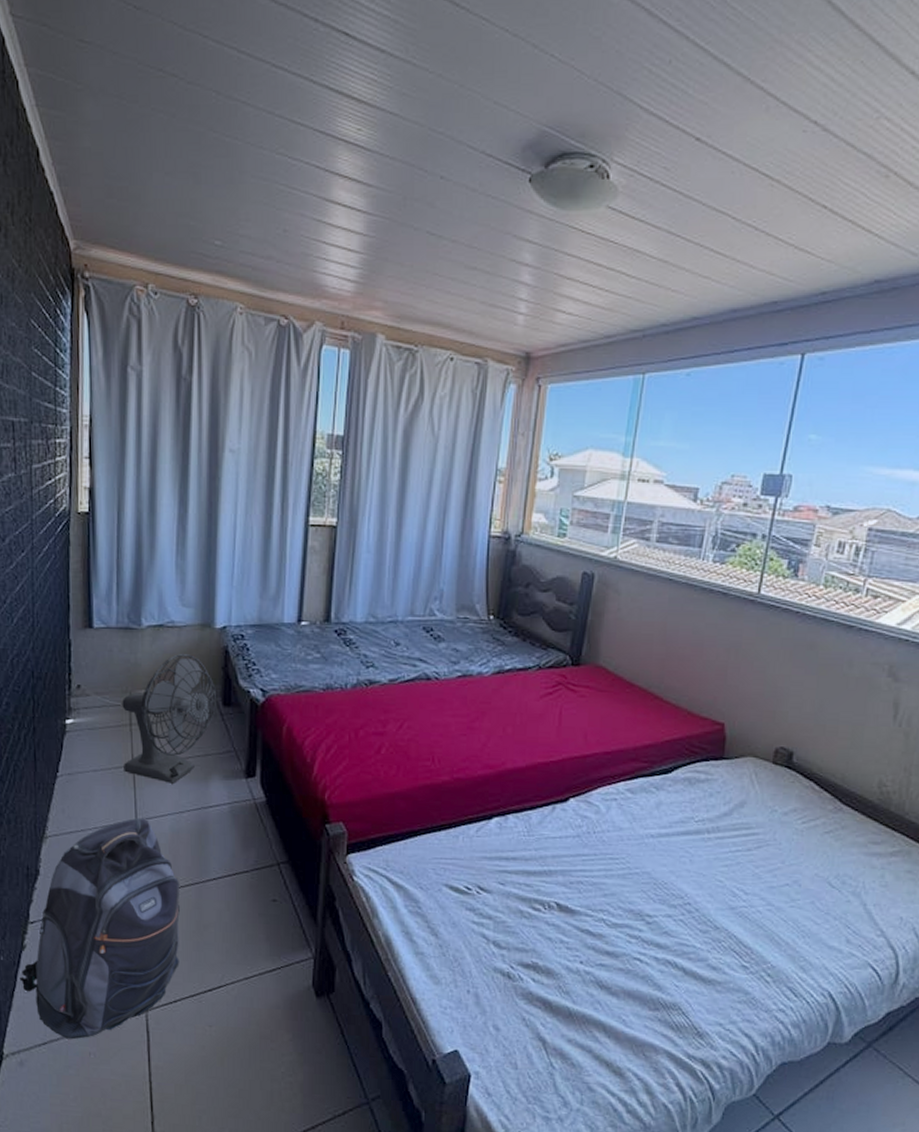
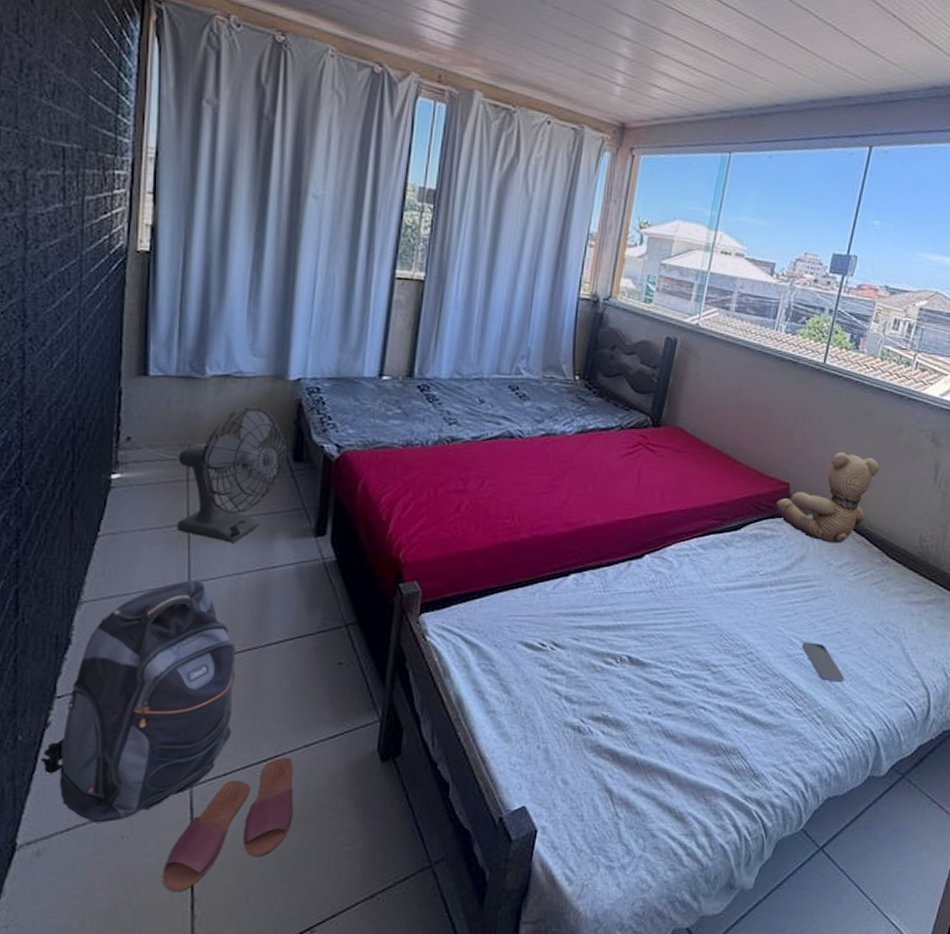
slippers: none [126,988,238,1109] -> present [162,757,294,892]
teddy bear: none [709,688,828,788] -> present [775,451,880,544]
smartphone: none [746,894,796,939] -> present [802,642,845,683]

